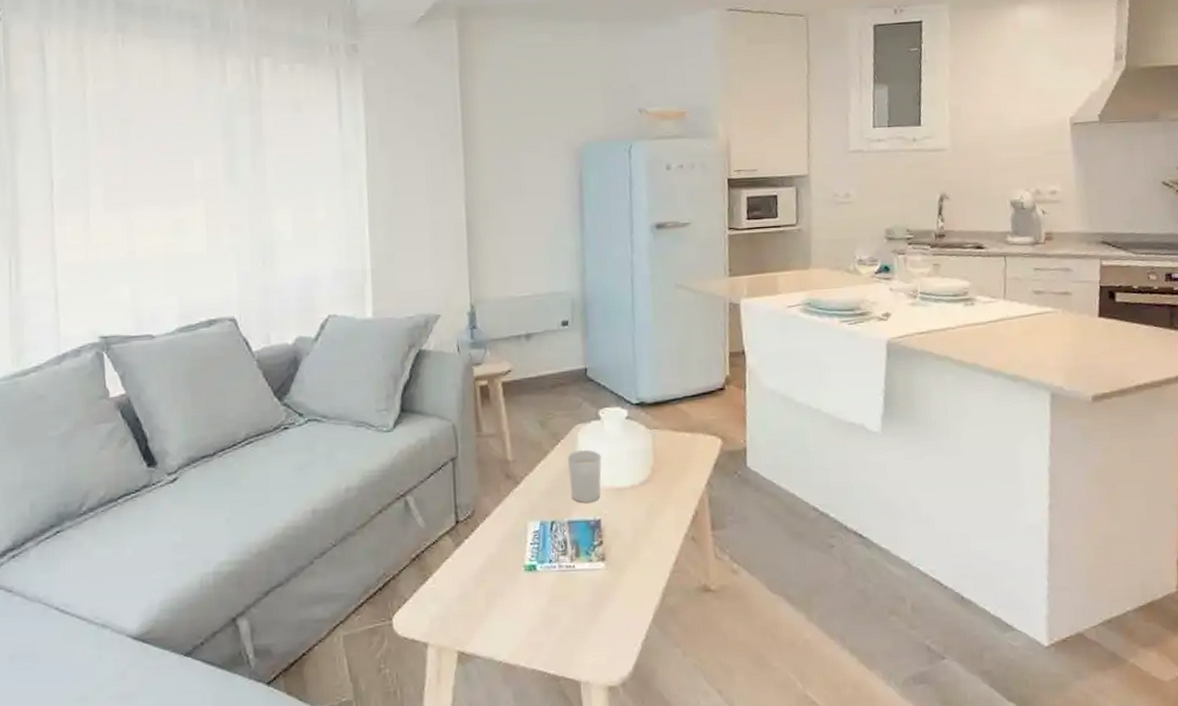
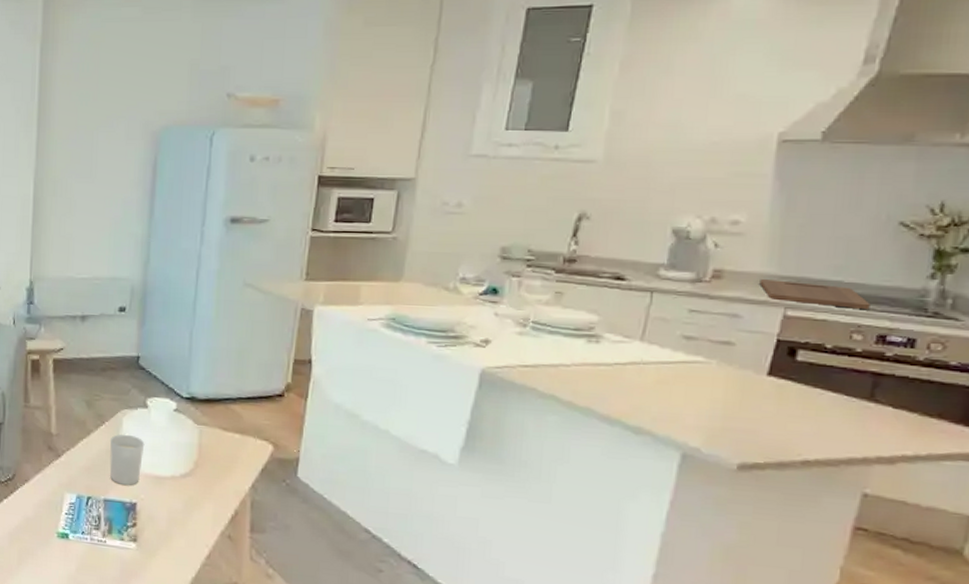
cutting board: none [1079,236,1157,254] -> present [759,279,870,309]

